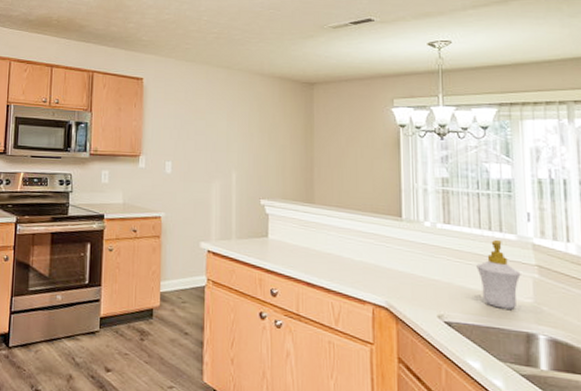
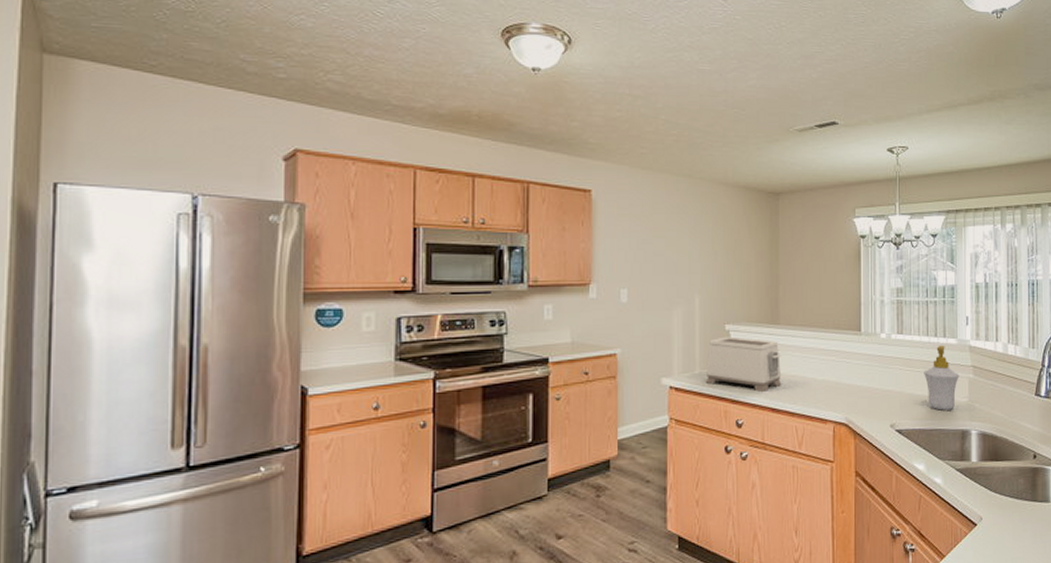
toaster: none [241,210,317,267] -> present [705,336,782,393]

